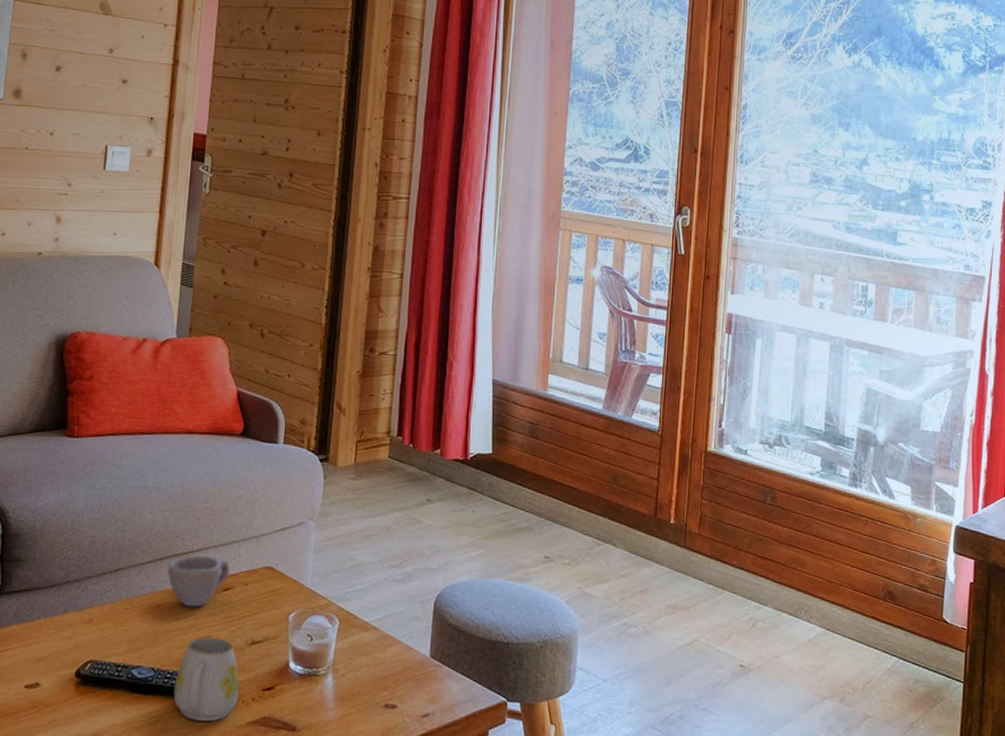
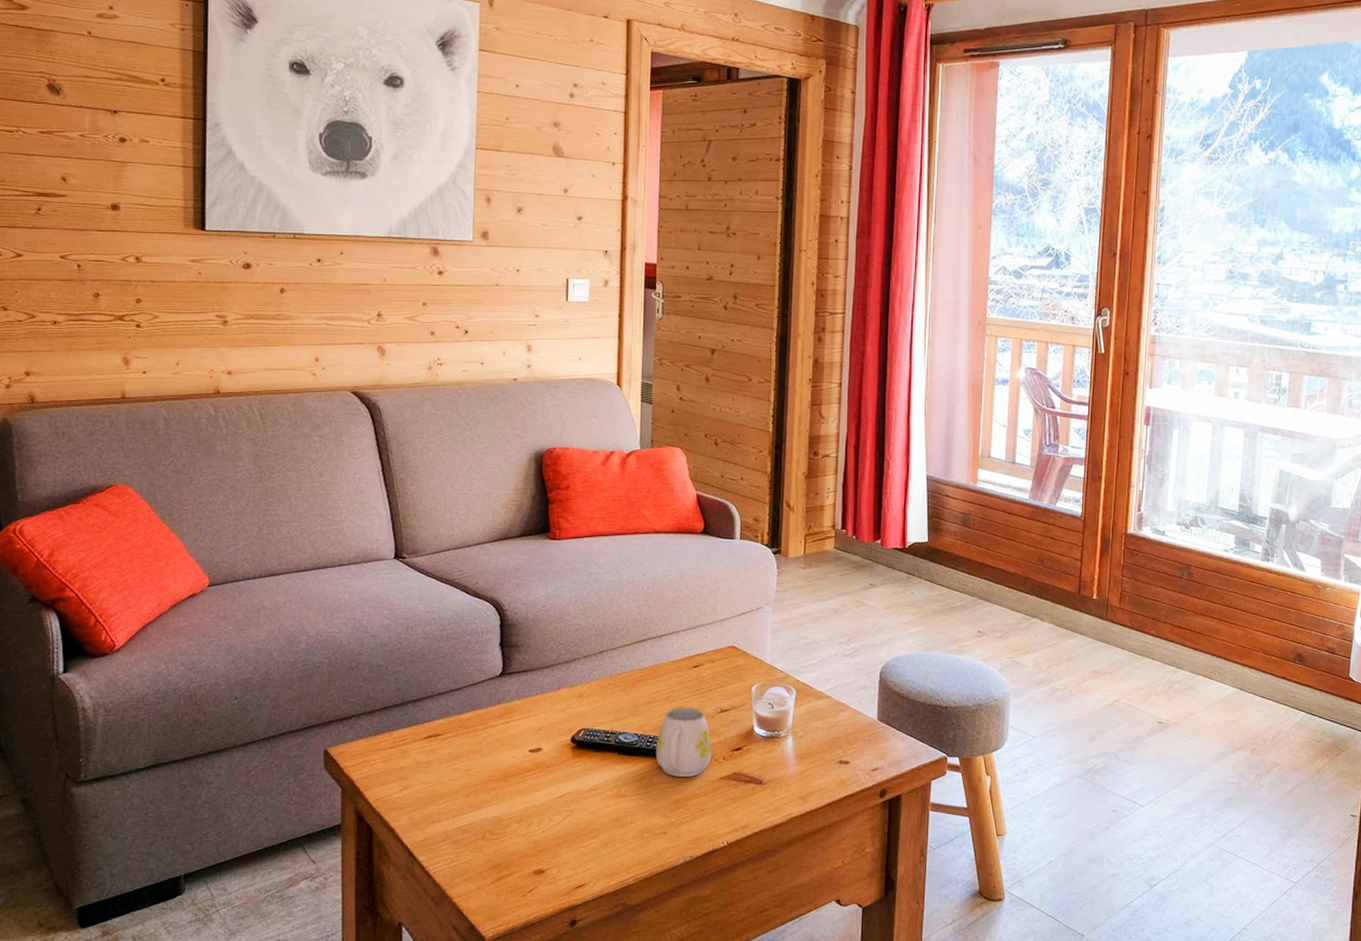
cup: present [167,556,230,607] -> none [644,639,699,682]

